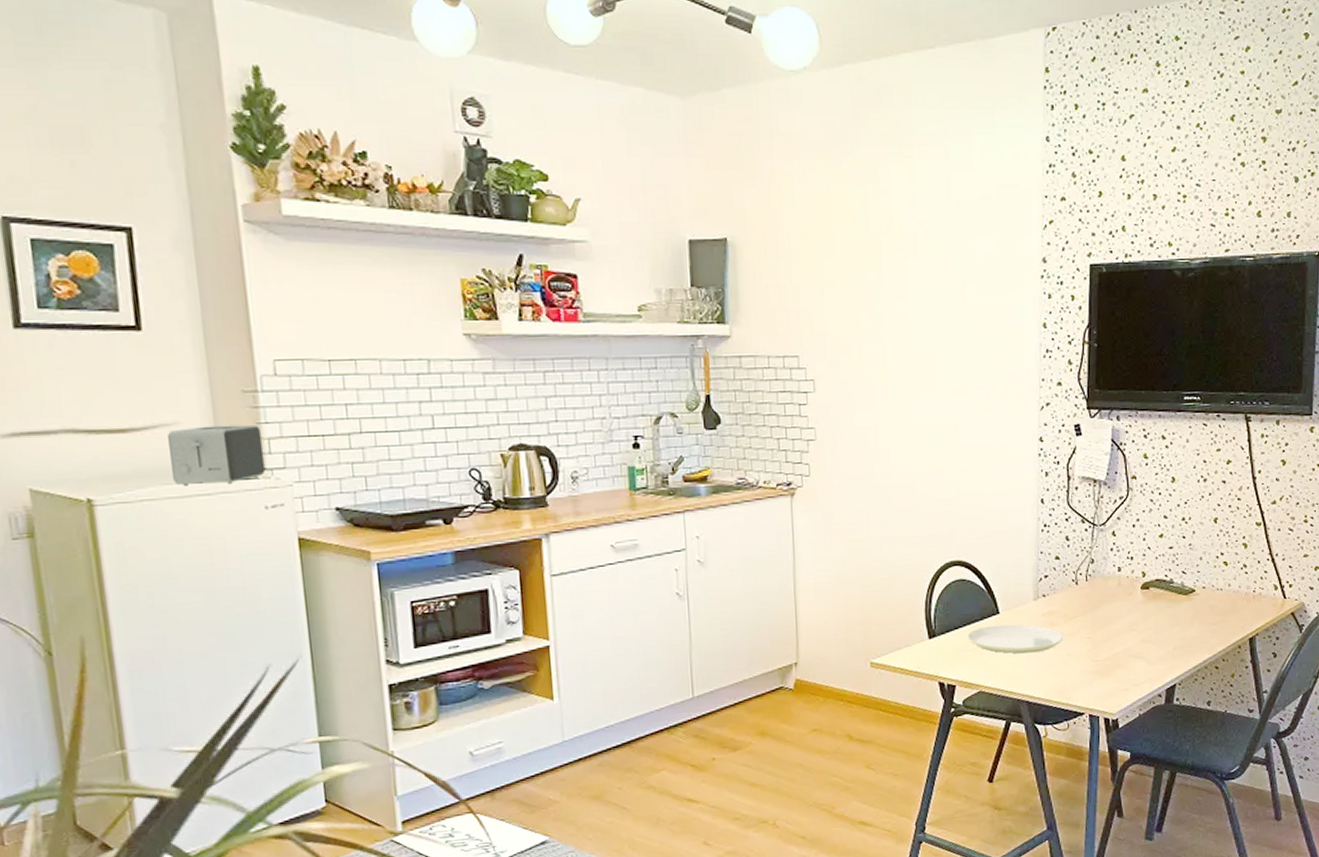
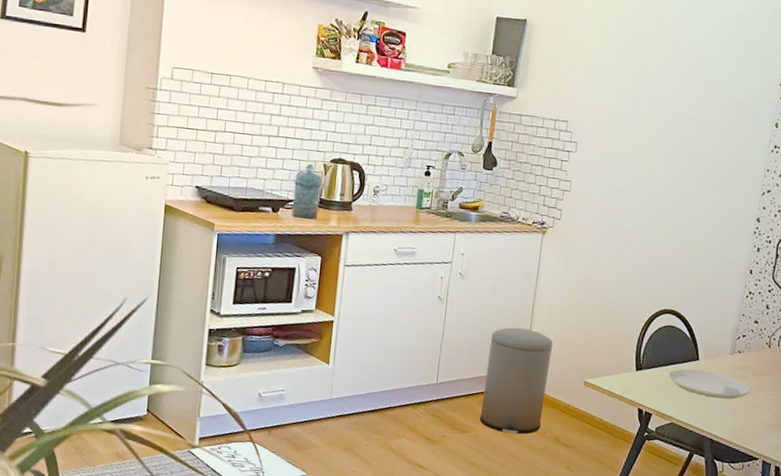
toaster: present [168,424,266,486] -> none [86,109,154,157]
canister: none [465,456,505,526] -> present [292,163,322,219]
pedal bin: none [750,613,828,741] -> present [479,327,554,434]

